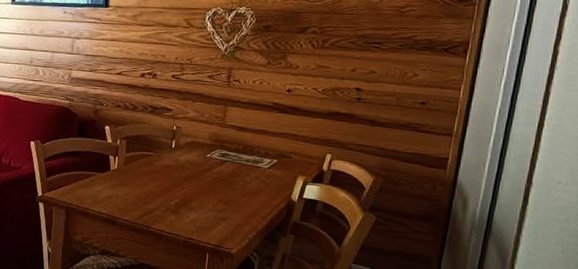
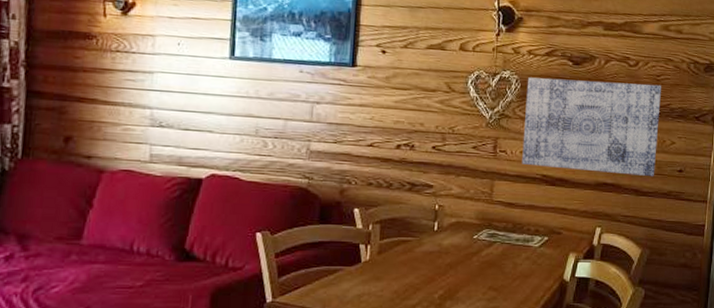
wall art: none [254,12,406,108] -> present [522,77,661,176]

